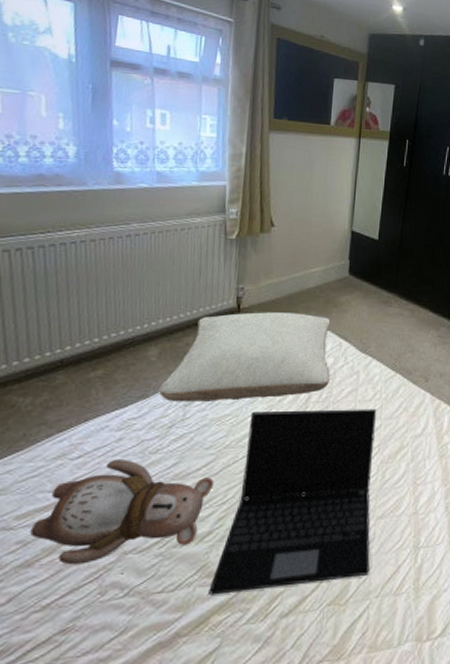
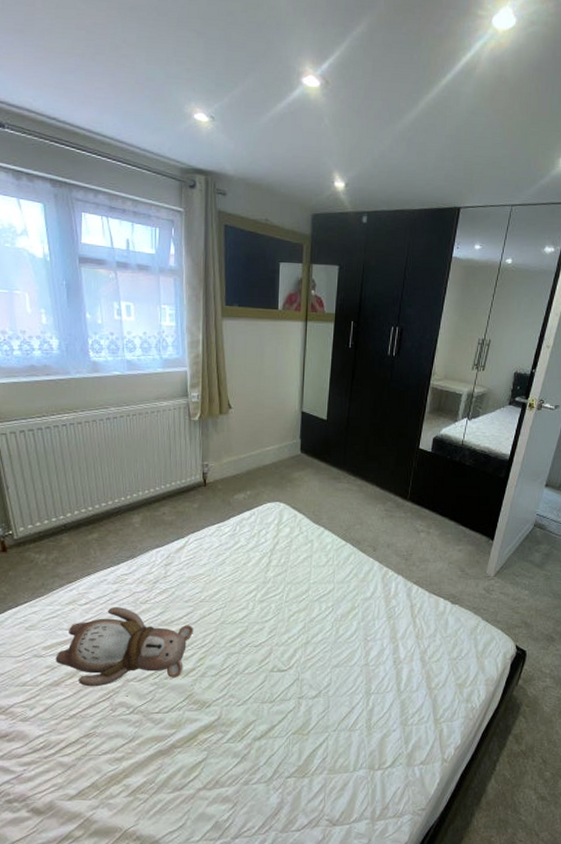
pillow: present [158,312,331,402] -> none [143,486,287,563]
laptop: present [208,408,377,596] -> none [195,573,330,718]

